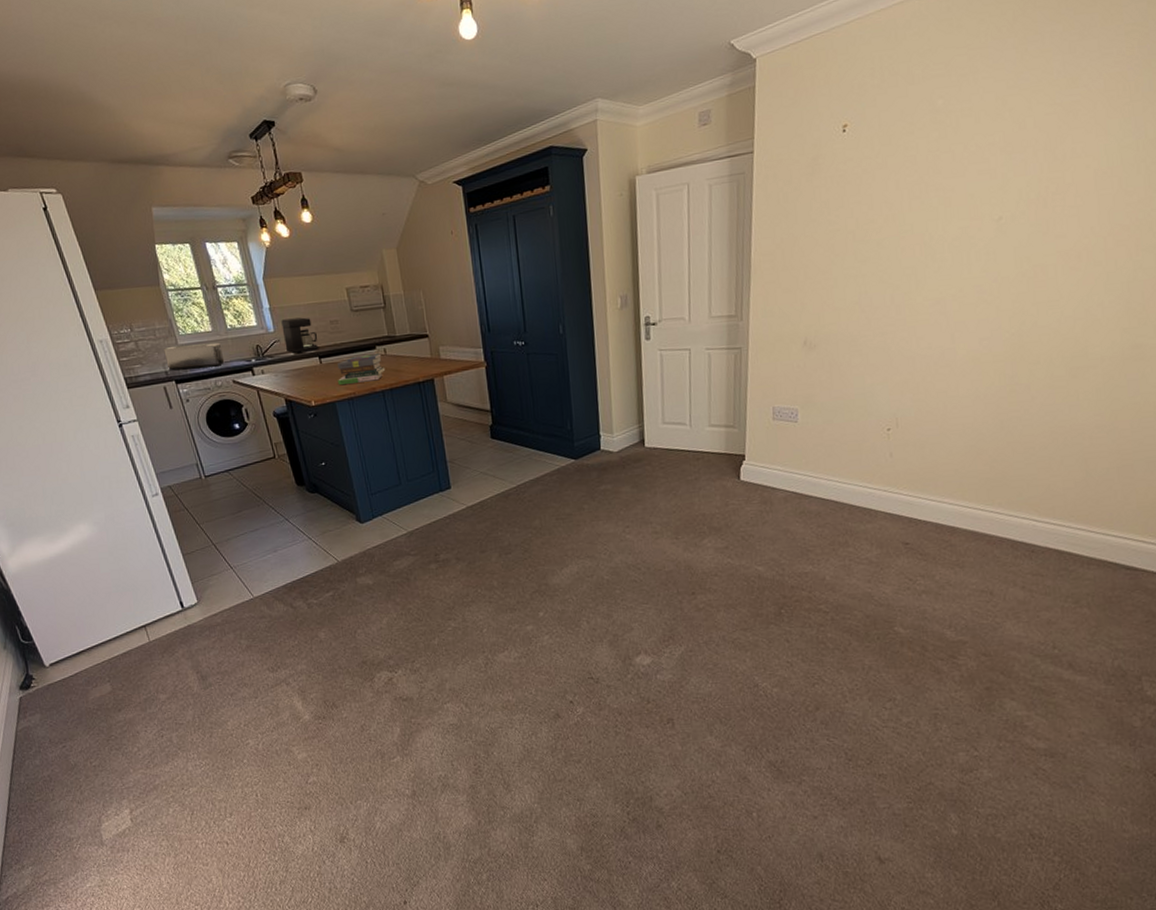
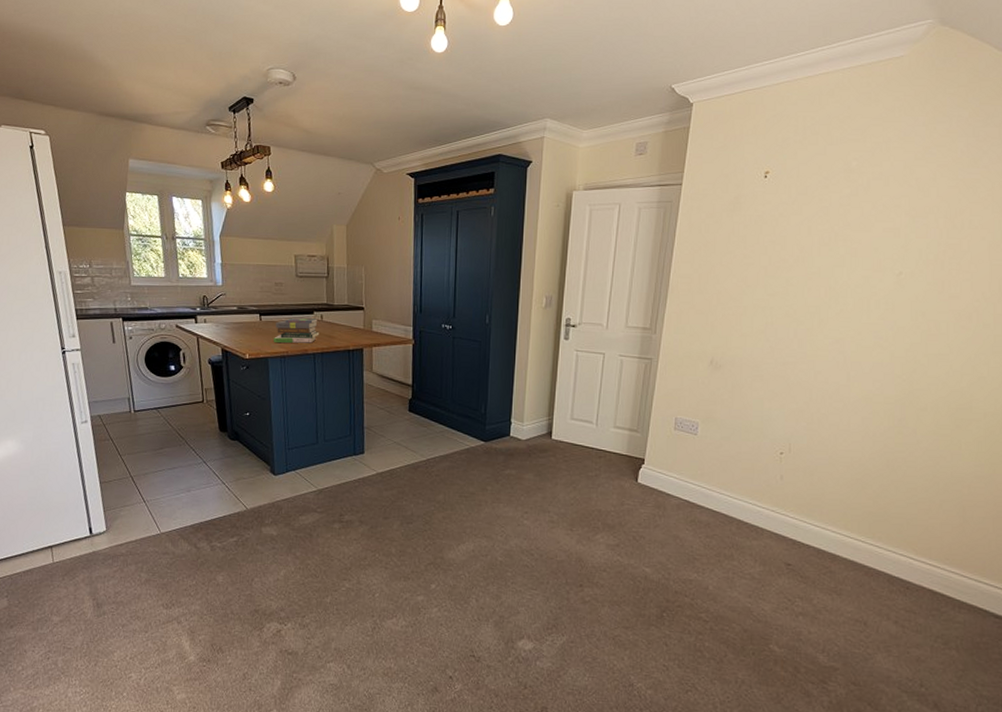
toaster: present [164,342,225,371] -> none [116,286,172,310]
coffee maker: present [281,317,319,353] -> none [229,275,261,308]

